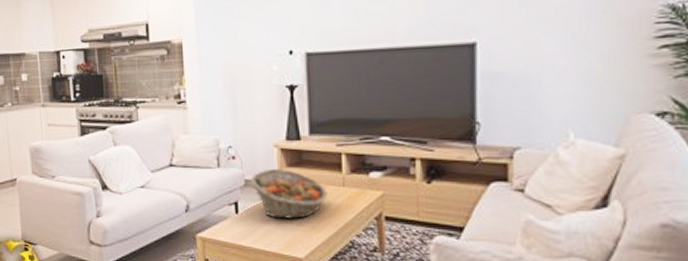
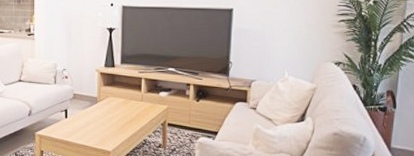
fruit basket: present [251,169,327,219] -> none [78,87,130,123]

